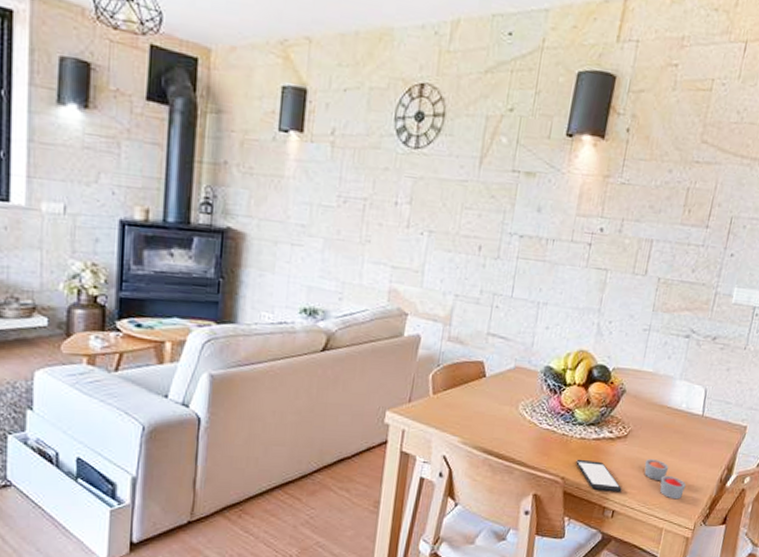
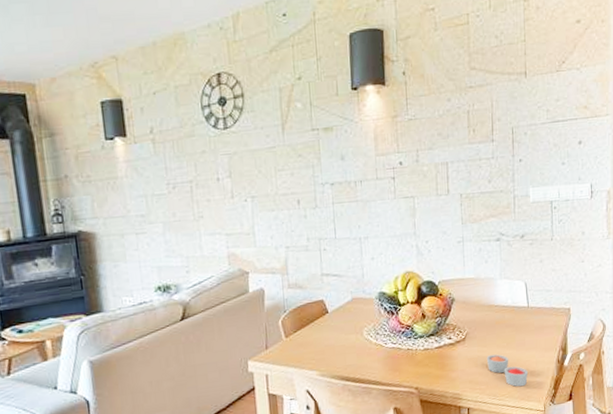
smartphone: present [576,459,622,493] -> none [425,366,472,393]

